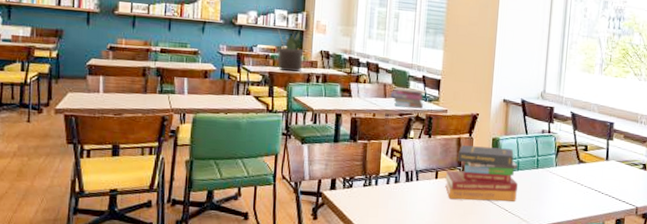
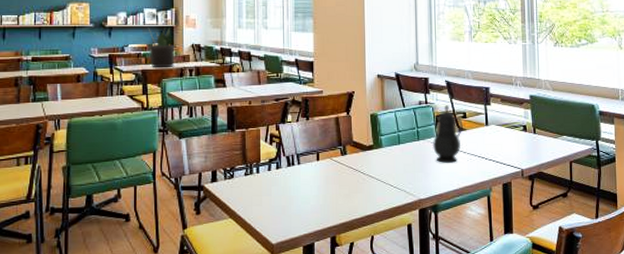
books: present [391,86,425,109] -> none [266,72,299,93]
books: present [445,145,519,202] -> none [326,123,401,180]
coffeepot: none [550,136,584,194] -> present [432,105,463,163]

